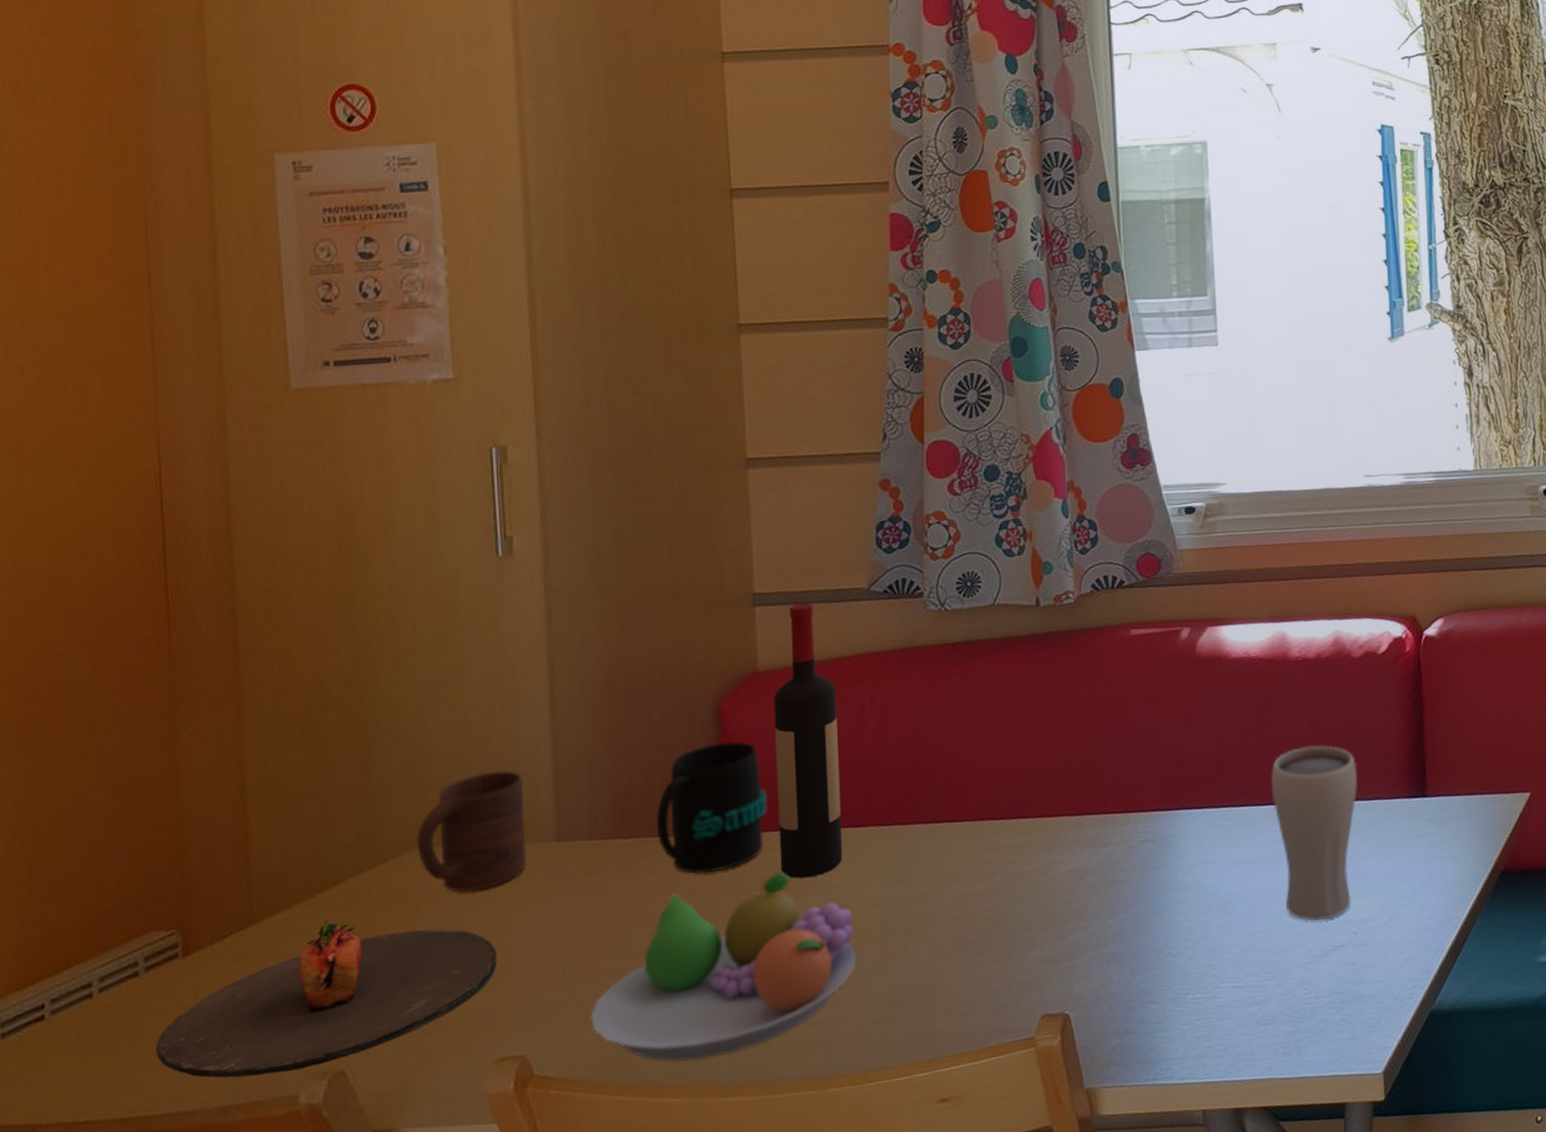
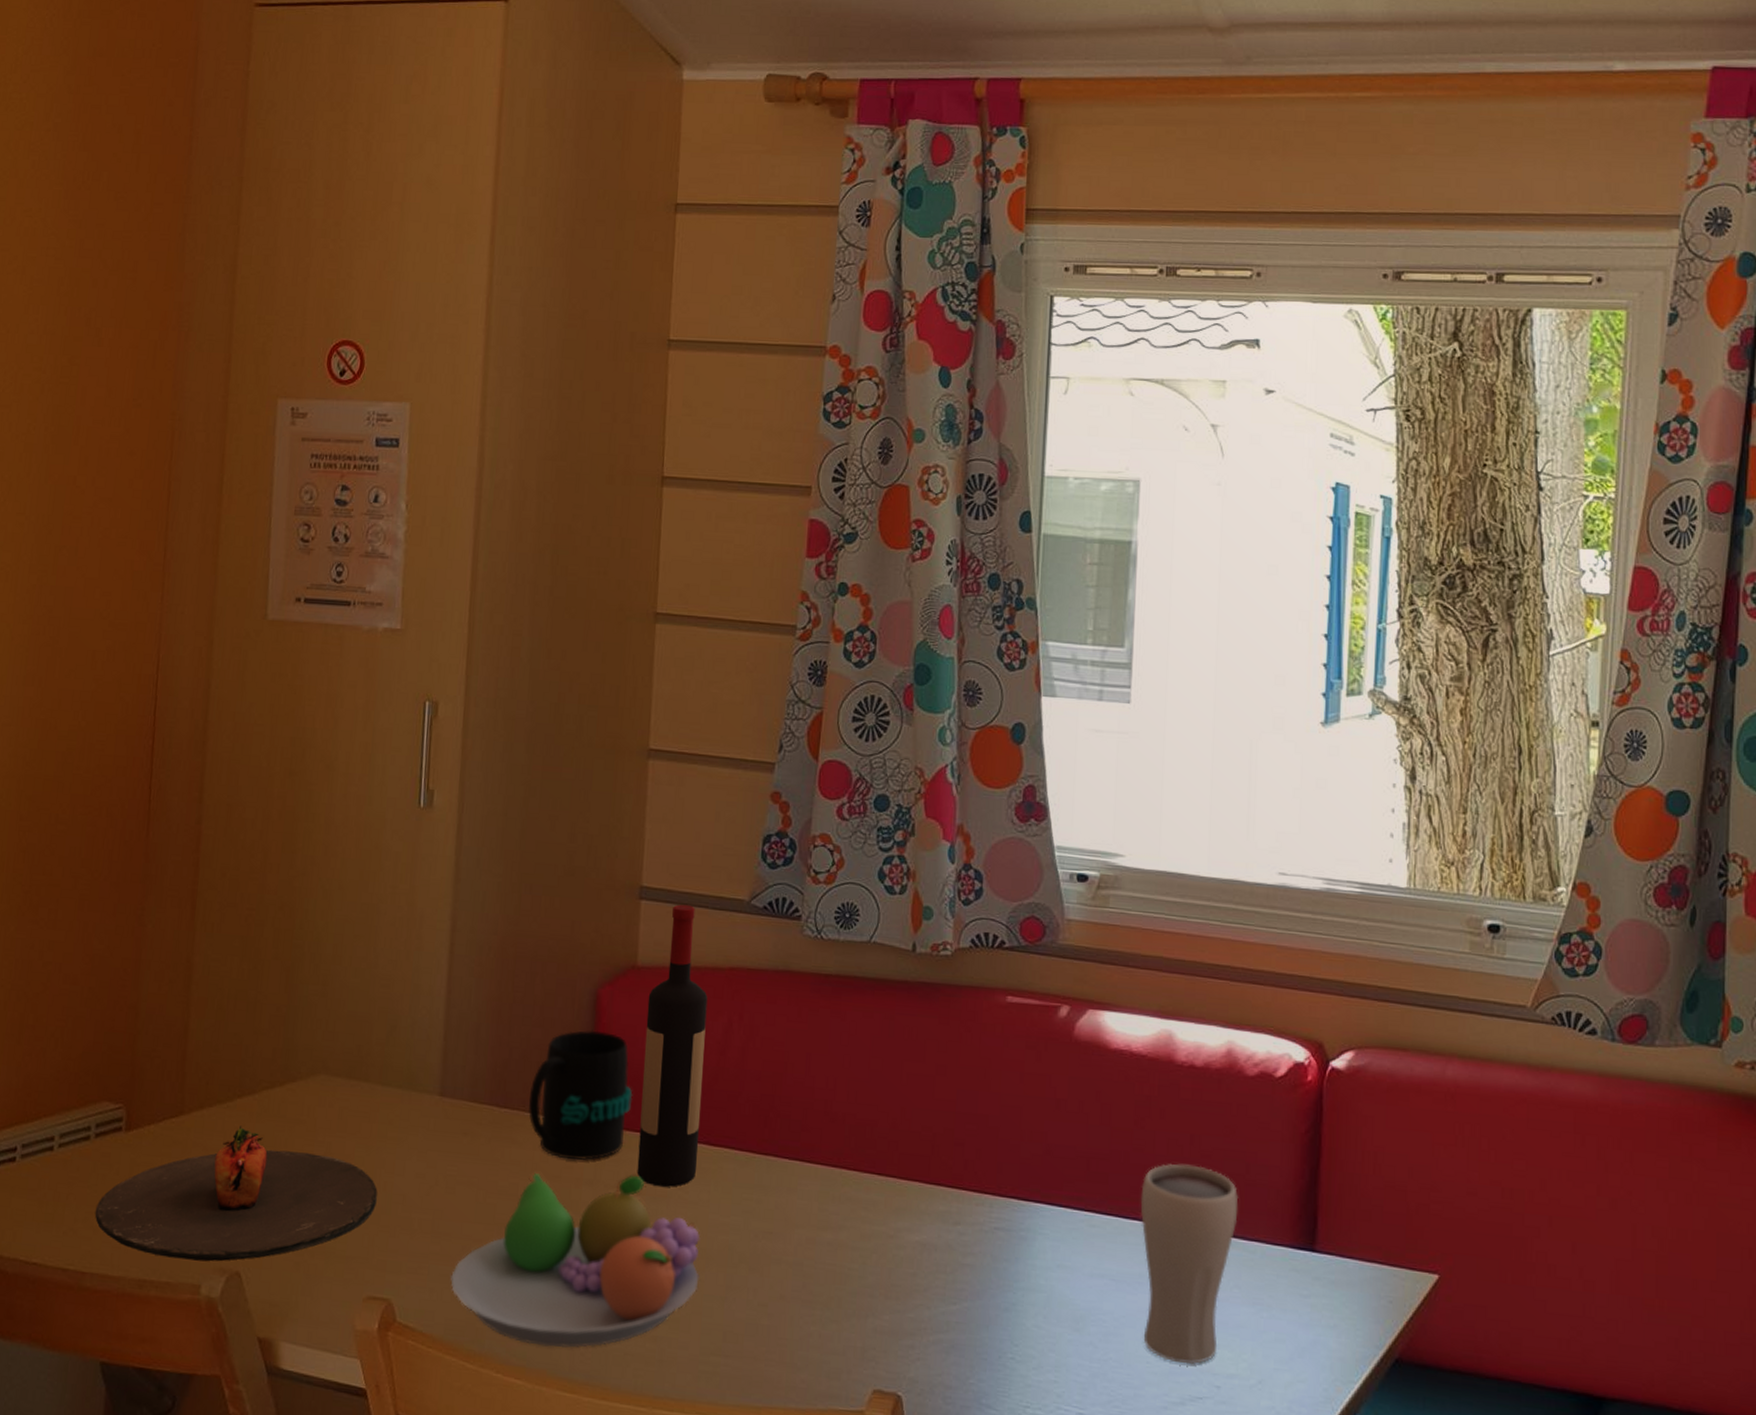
cup: present [416,770,527,893] -> none [322,1014,419,1129]

